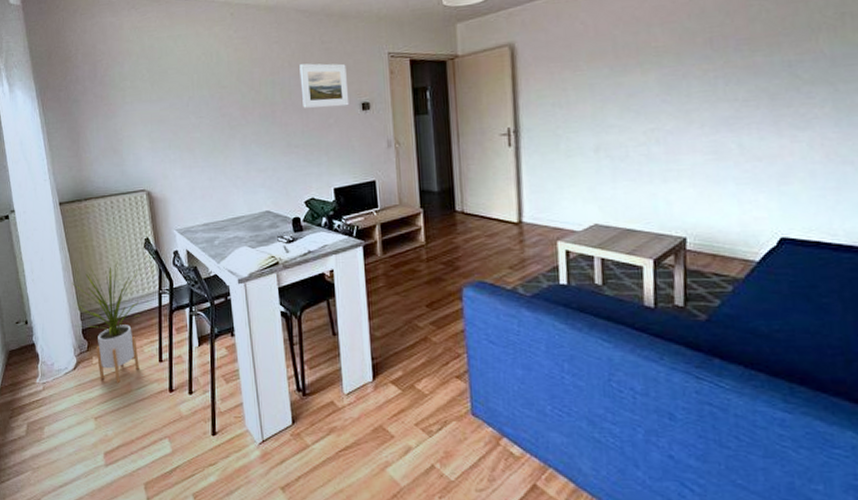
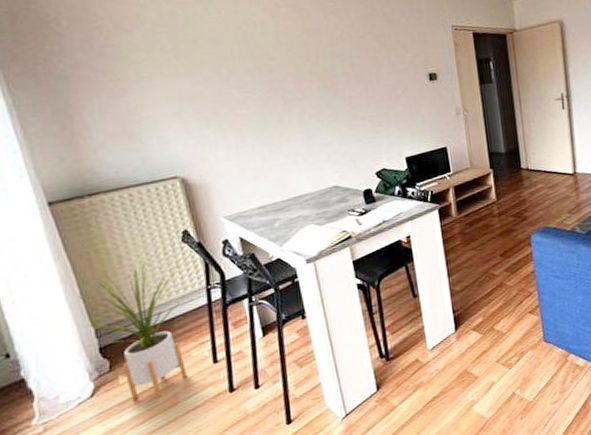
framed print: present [299,63,350,109] -> none [360,34,416,80]

